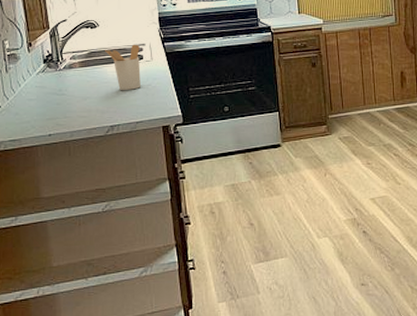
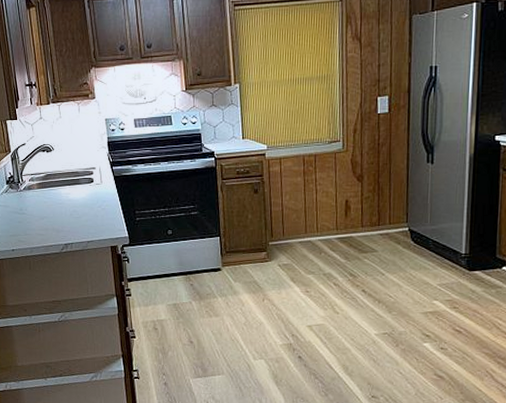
utensil holder: present [105,44,141,90] -> none [59,167,91,211]

